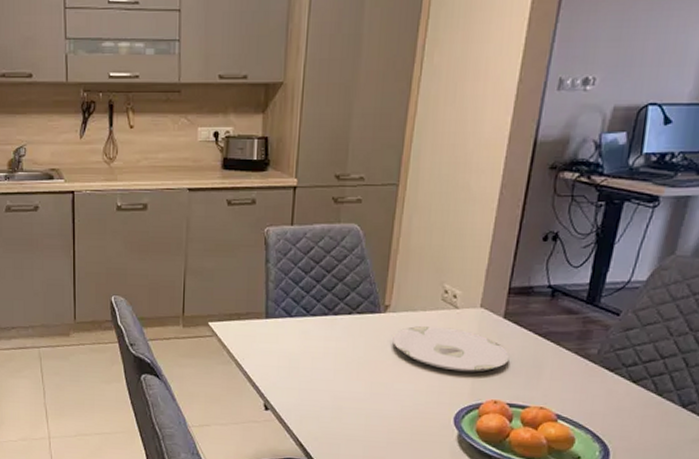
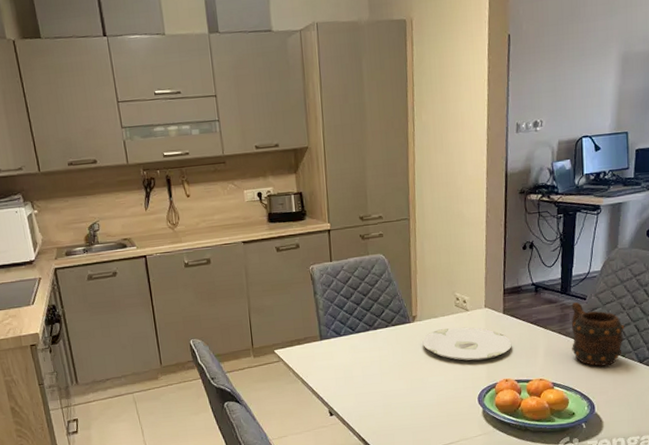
mug: none [589,317,668,404] -> present [571,302,624,367]

